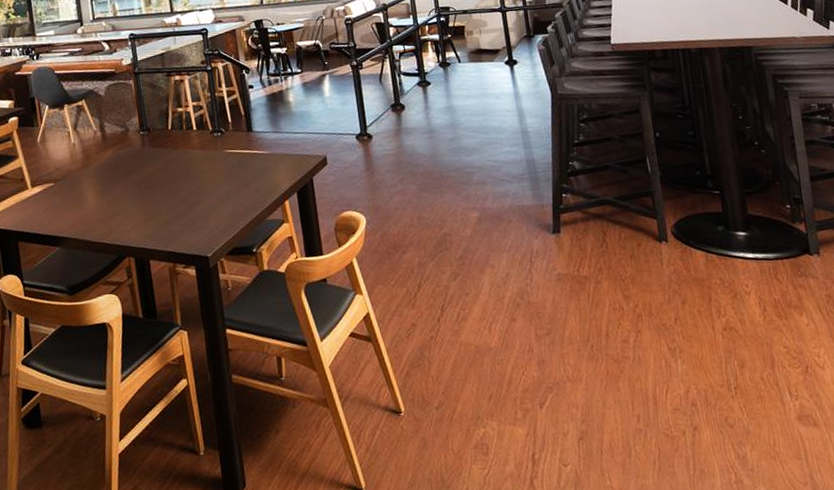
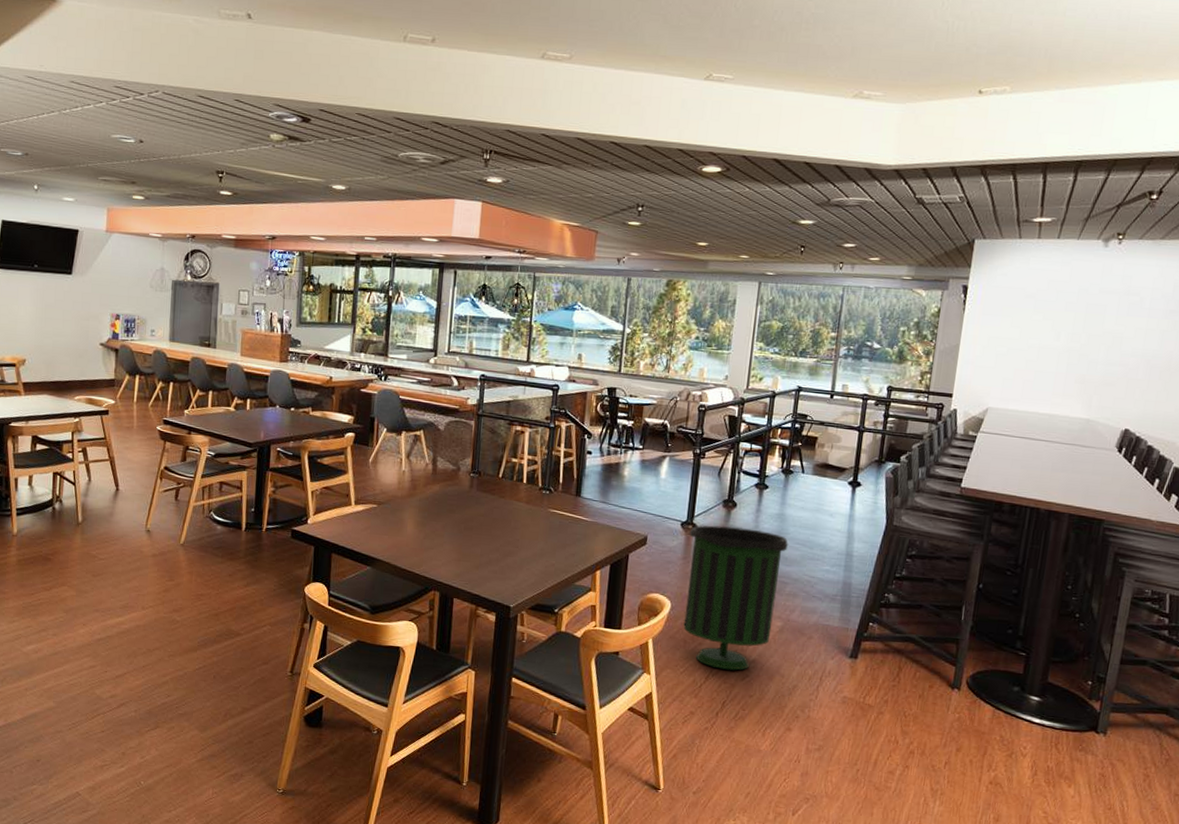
trash can: none [366,126,471,274] -> present [683,525,788,671]

